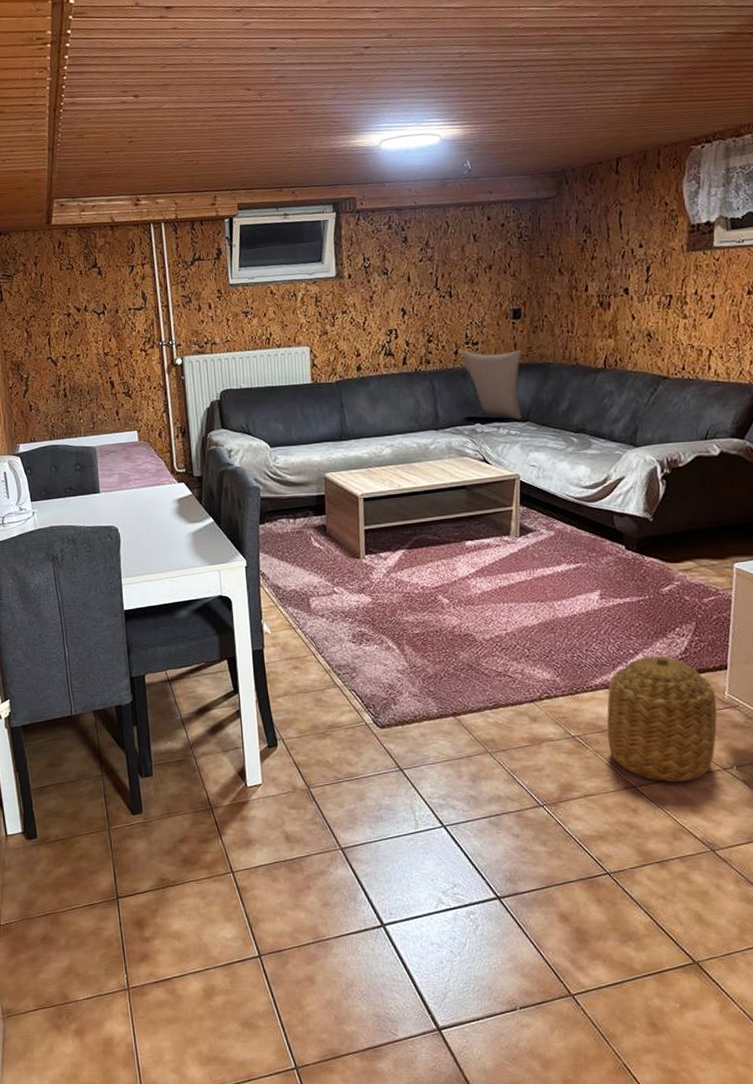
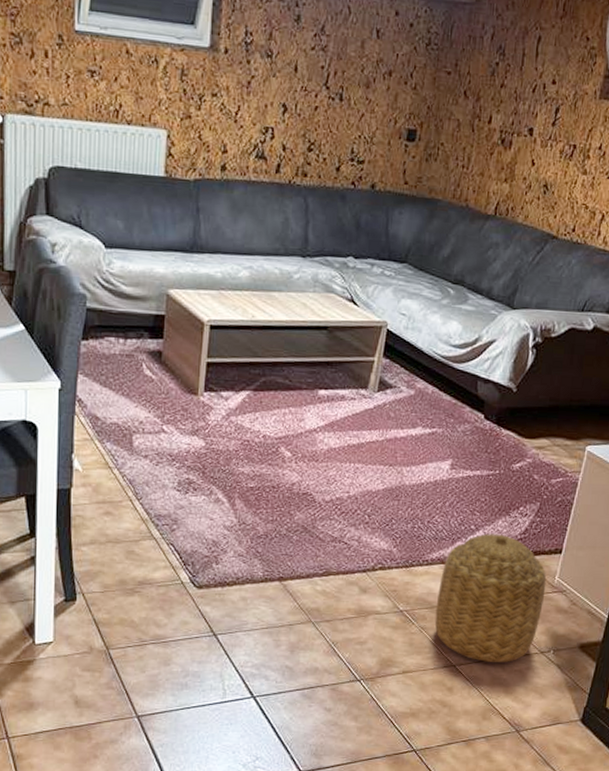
pillow: present [461,350,522,420] -> none [344,168,410,260]

